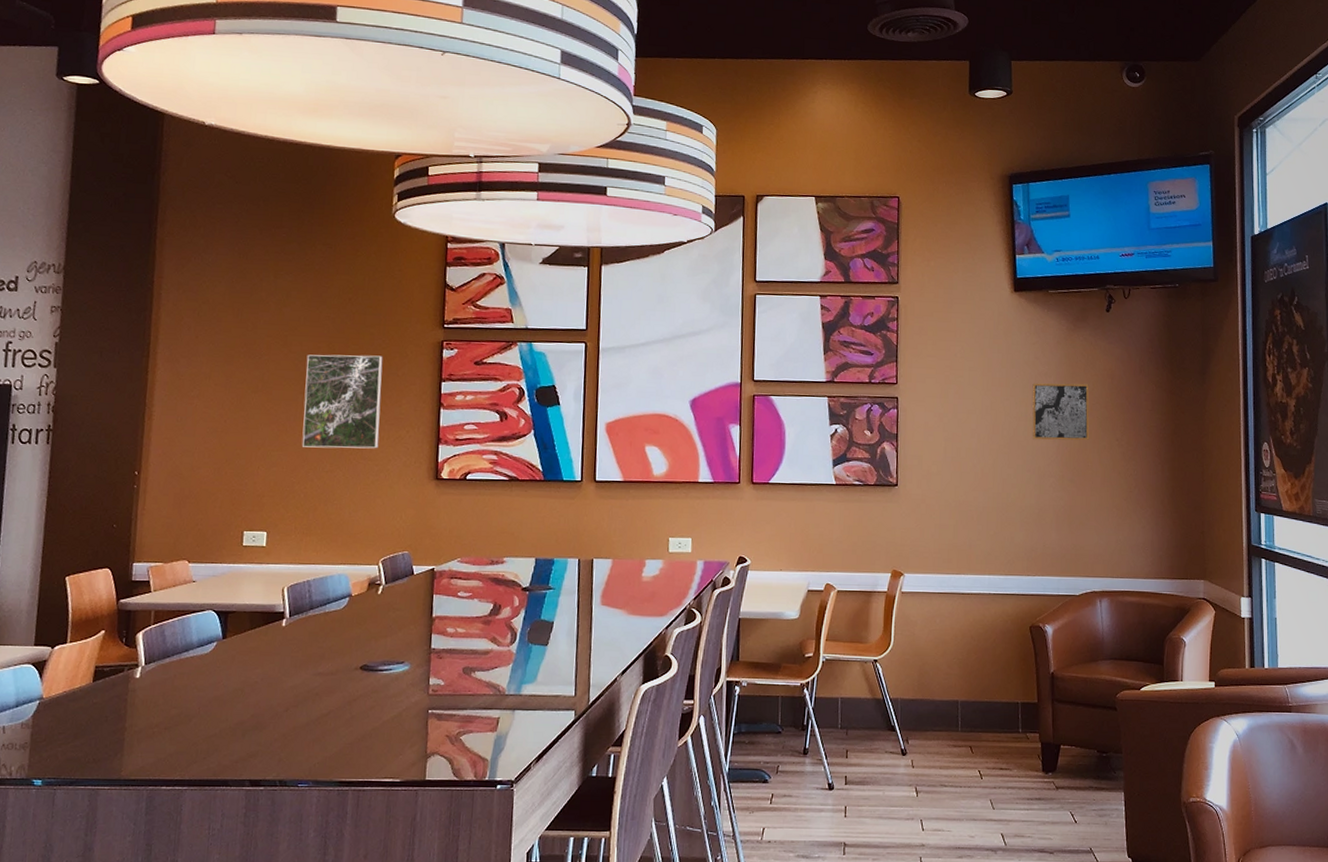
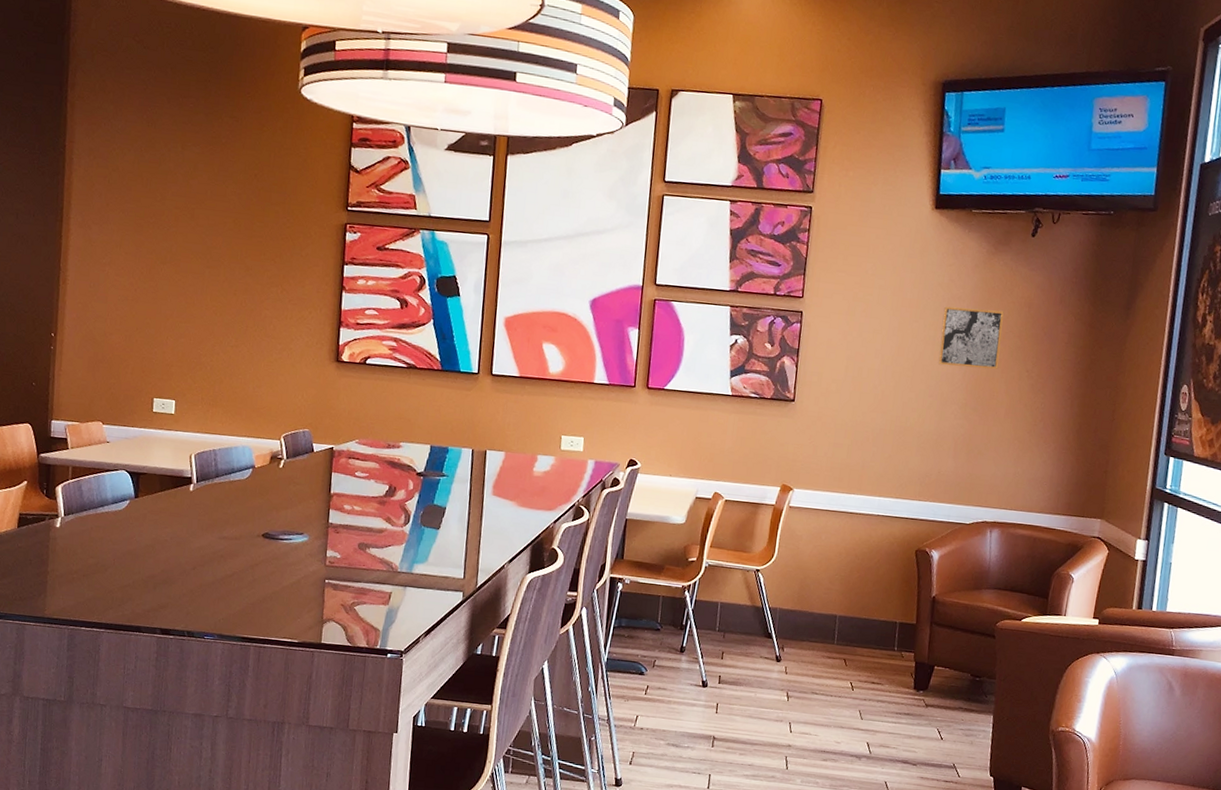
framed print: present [302,354,383,449] -> none [208,229,288,328]

